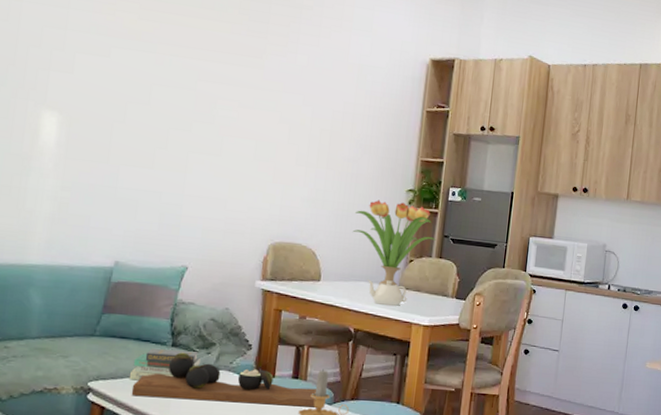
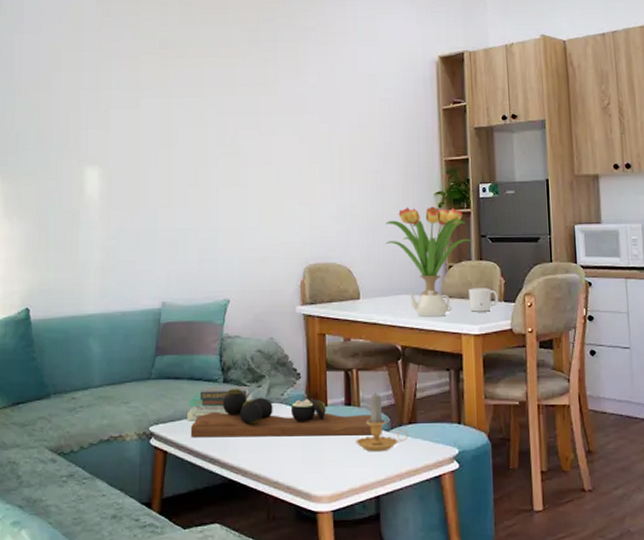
mug: none [423,282,452,306] -> present [468,288,499,312]

